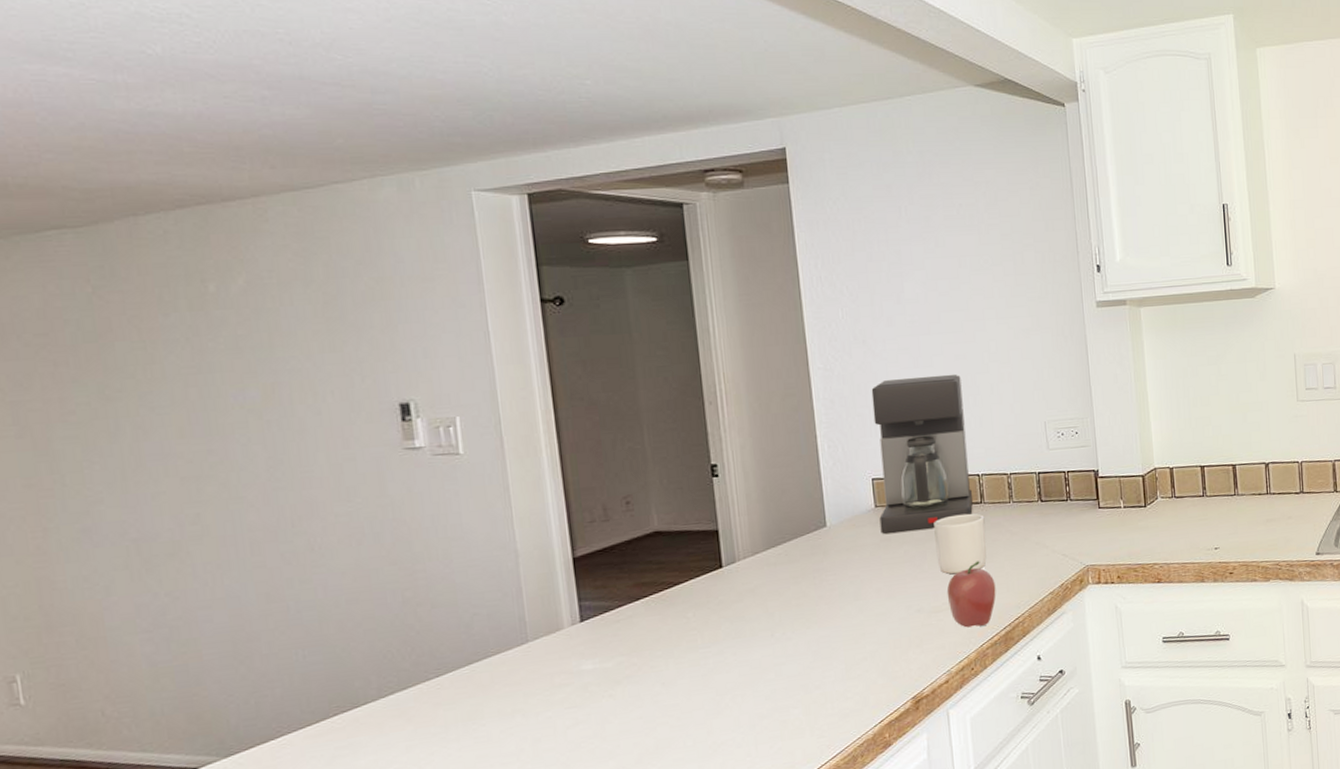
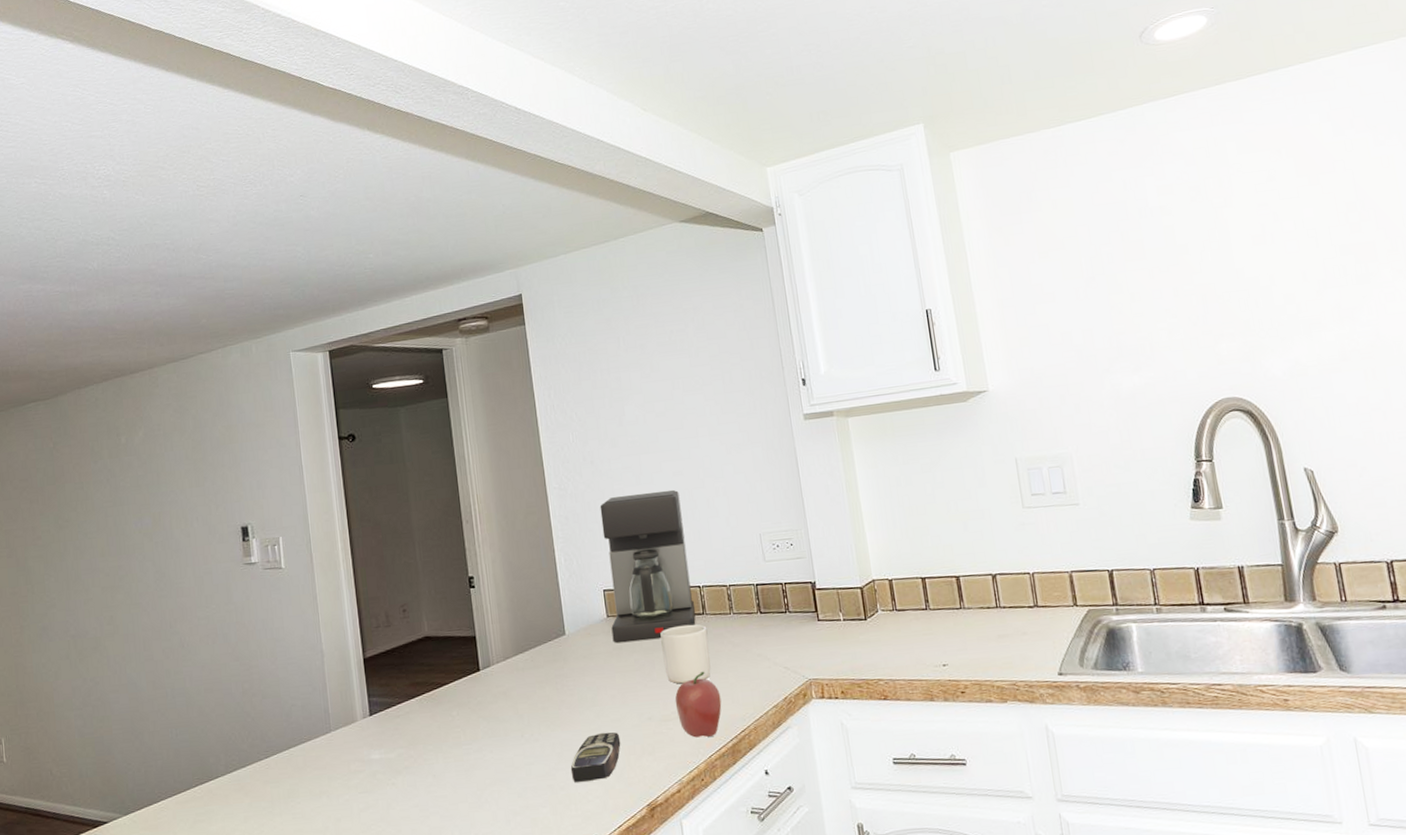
mobile phone: none [827,626,886,680] -> present [570,732,621,782]

